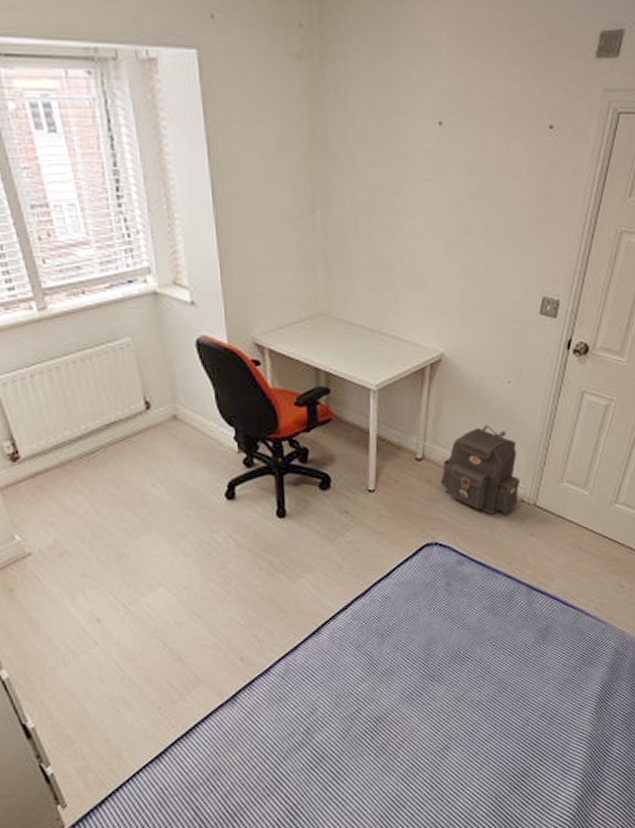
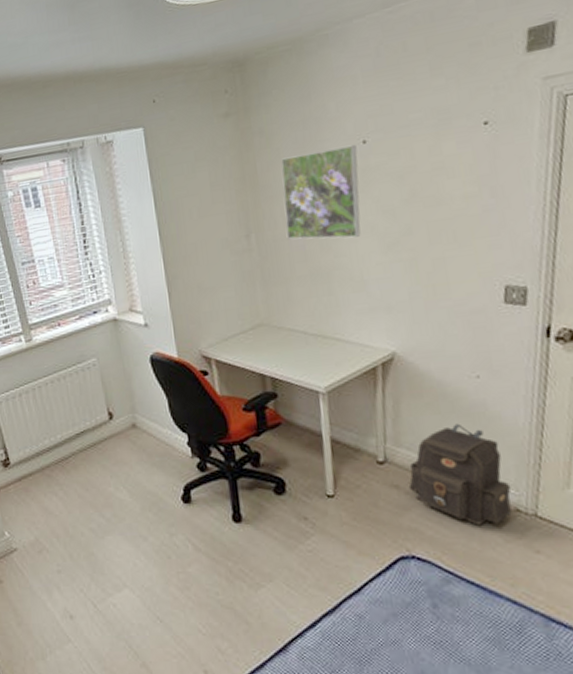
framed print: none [353,124,432,230] -> present [281,144,361,240]

